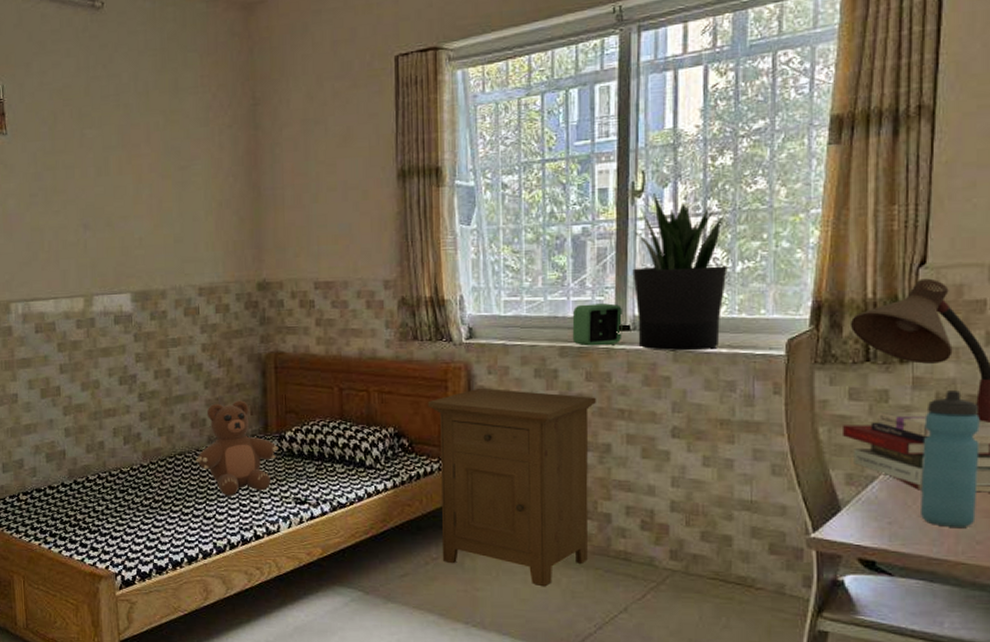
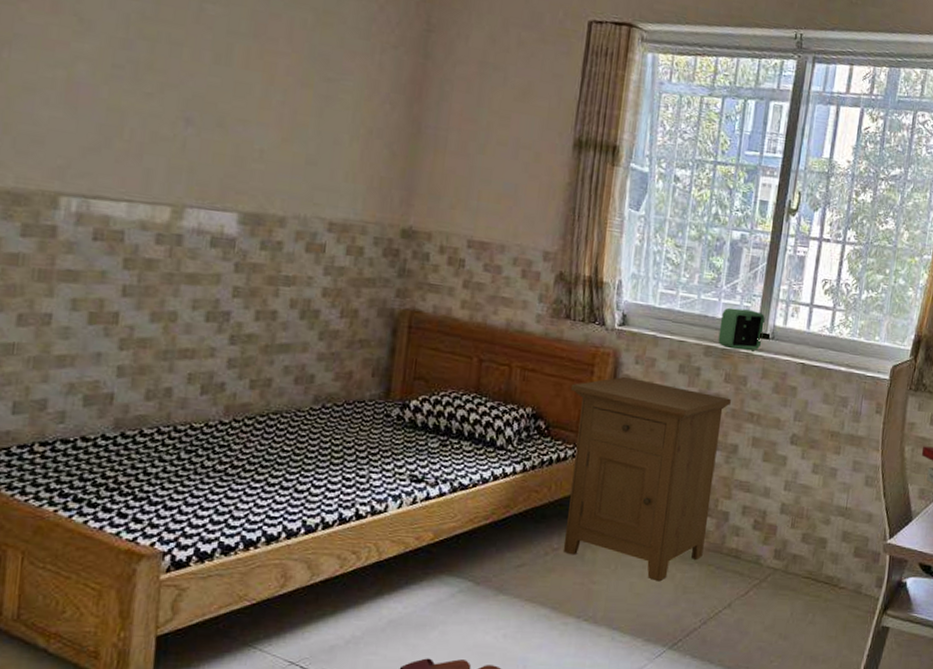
teddy bear: present [195,400,280,496] -> none [294,358,401,467]
planter: present [632,192,728,352] -> none [774,213,861,367]

